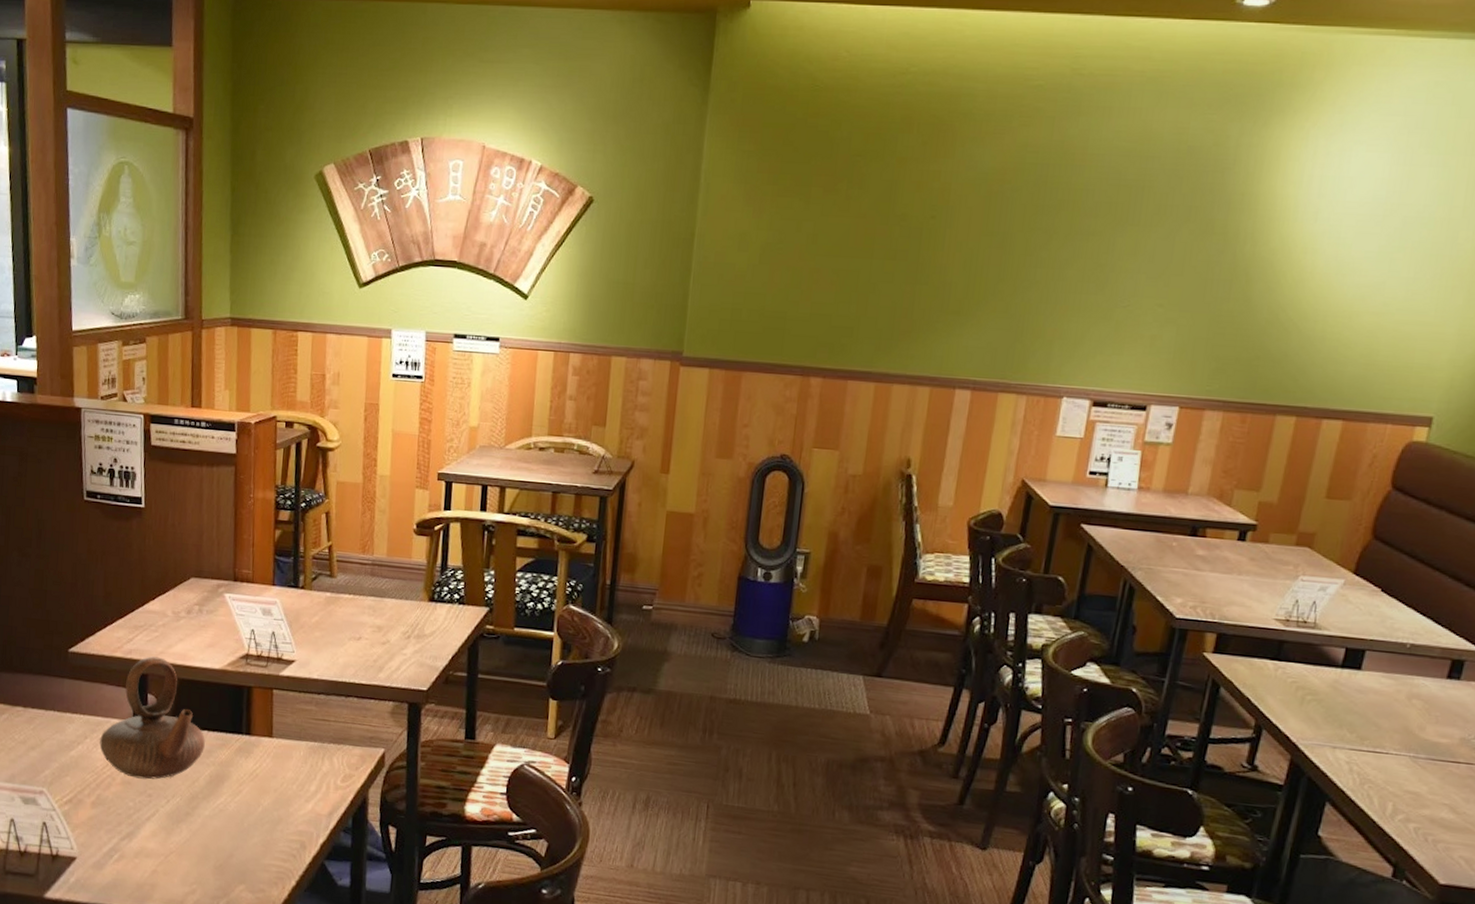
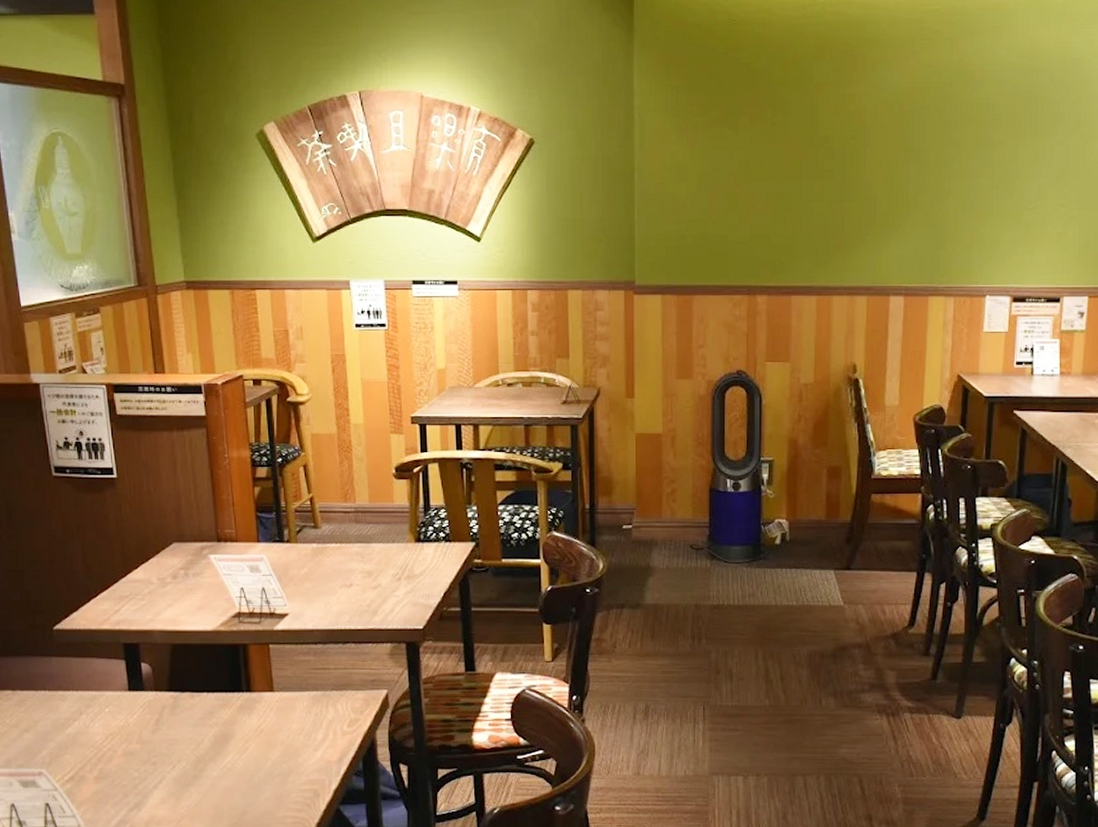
teapot: present [99,656,205,780] -> none [96,625,206,748]

